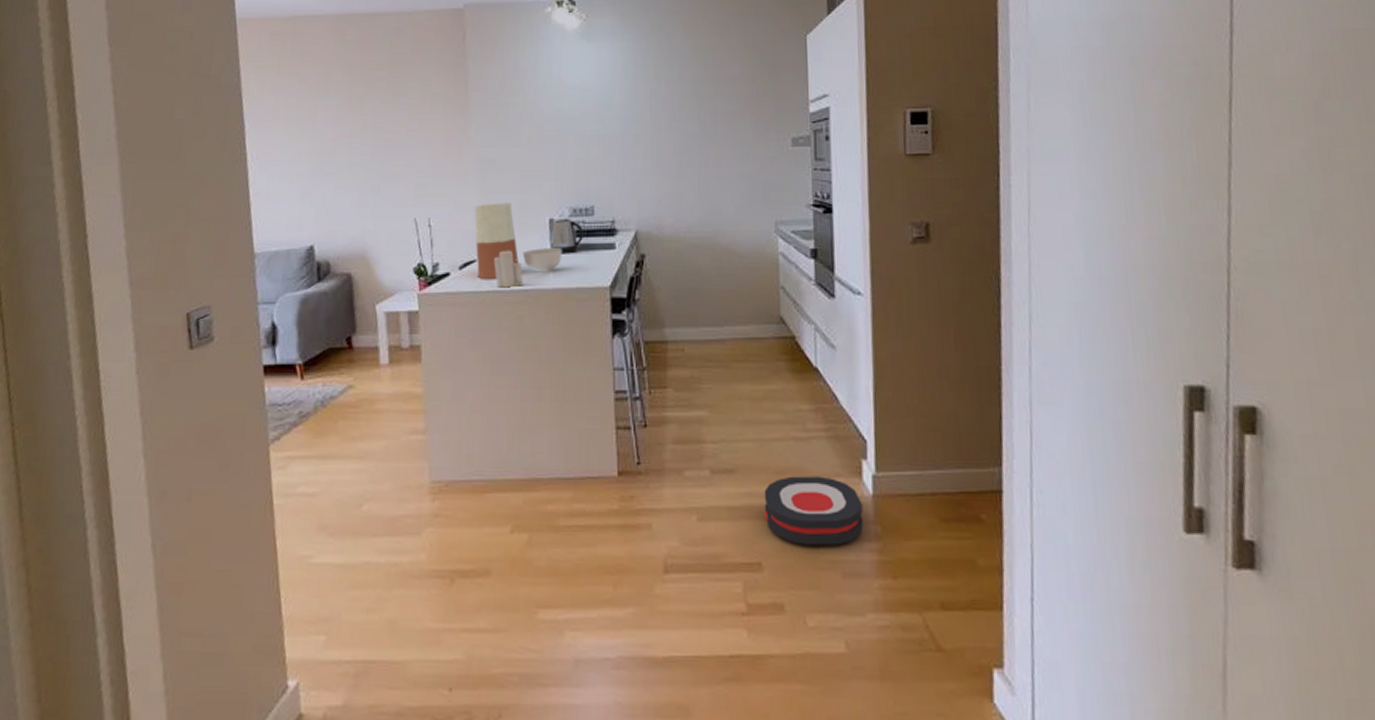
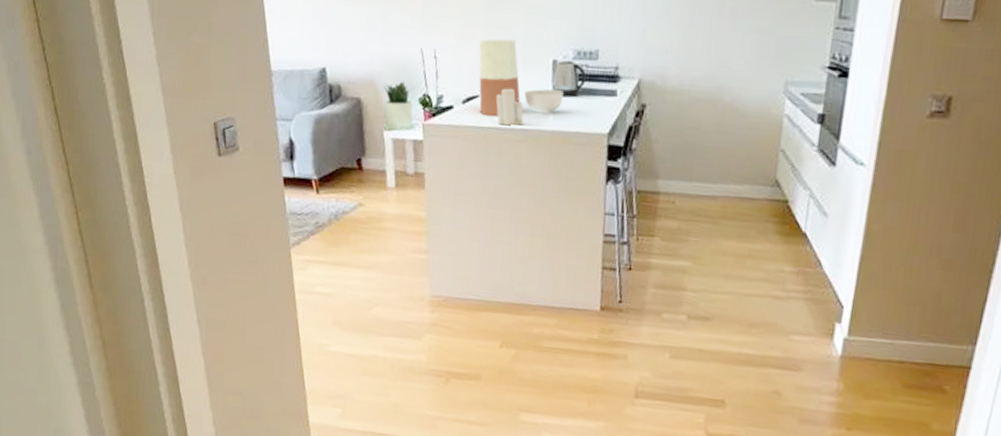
planter: none [375,252,410,305] -> present [382,81,416,132]
robot vacuum: present [764,476,864,545] -> none [733,329,830,395]

